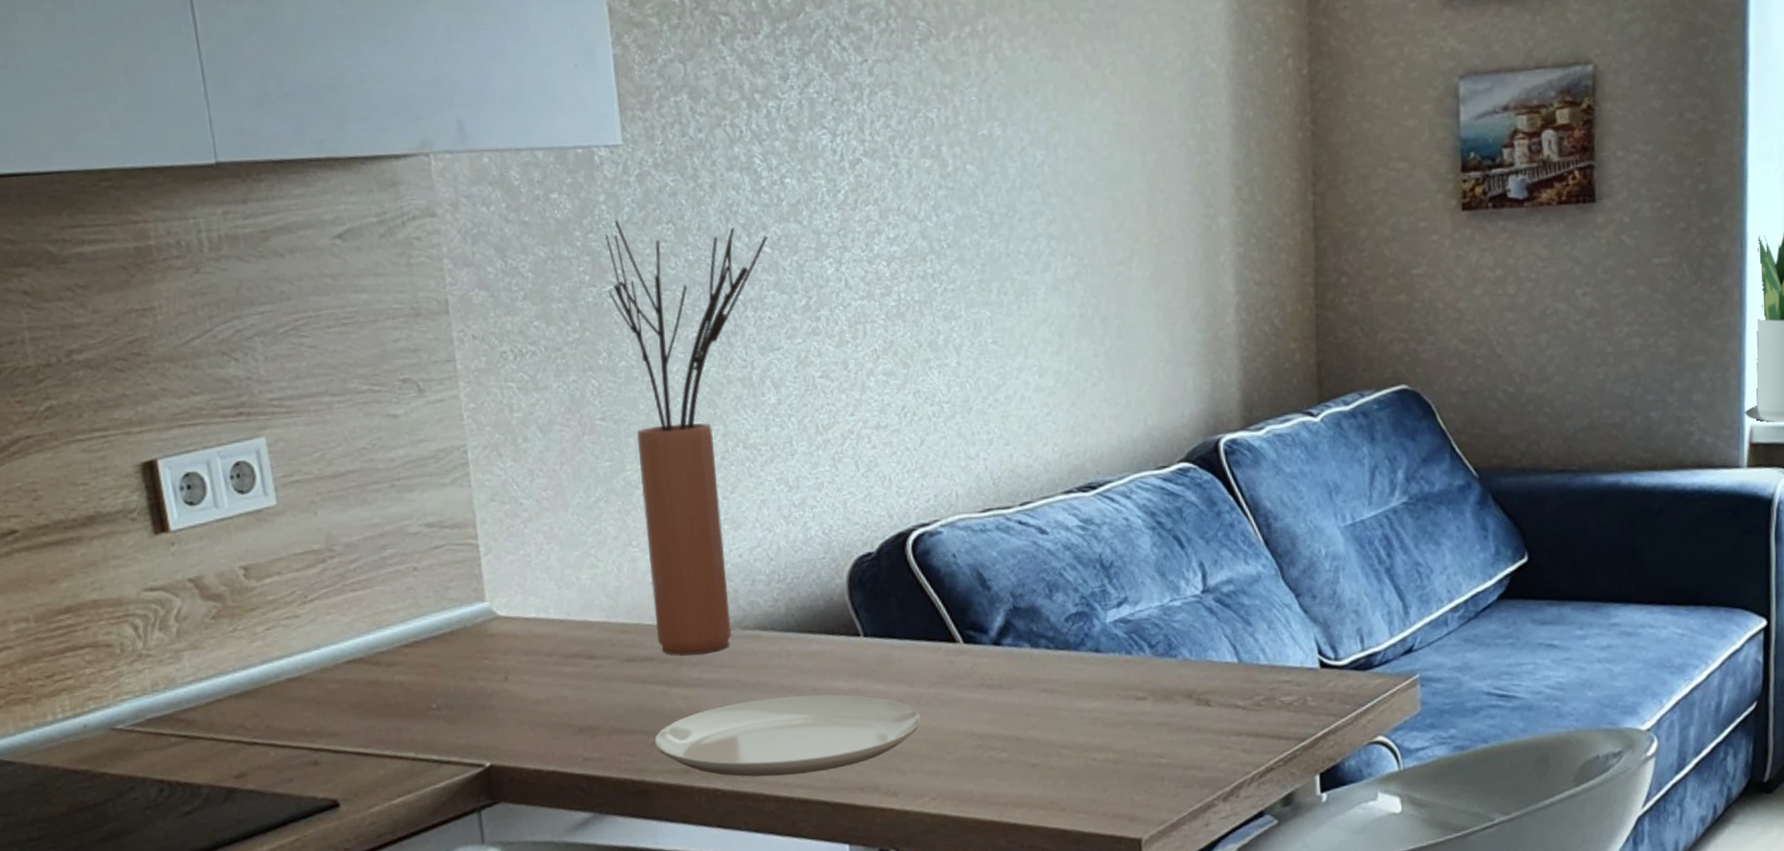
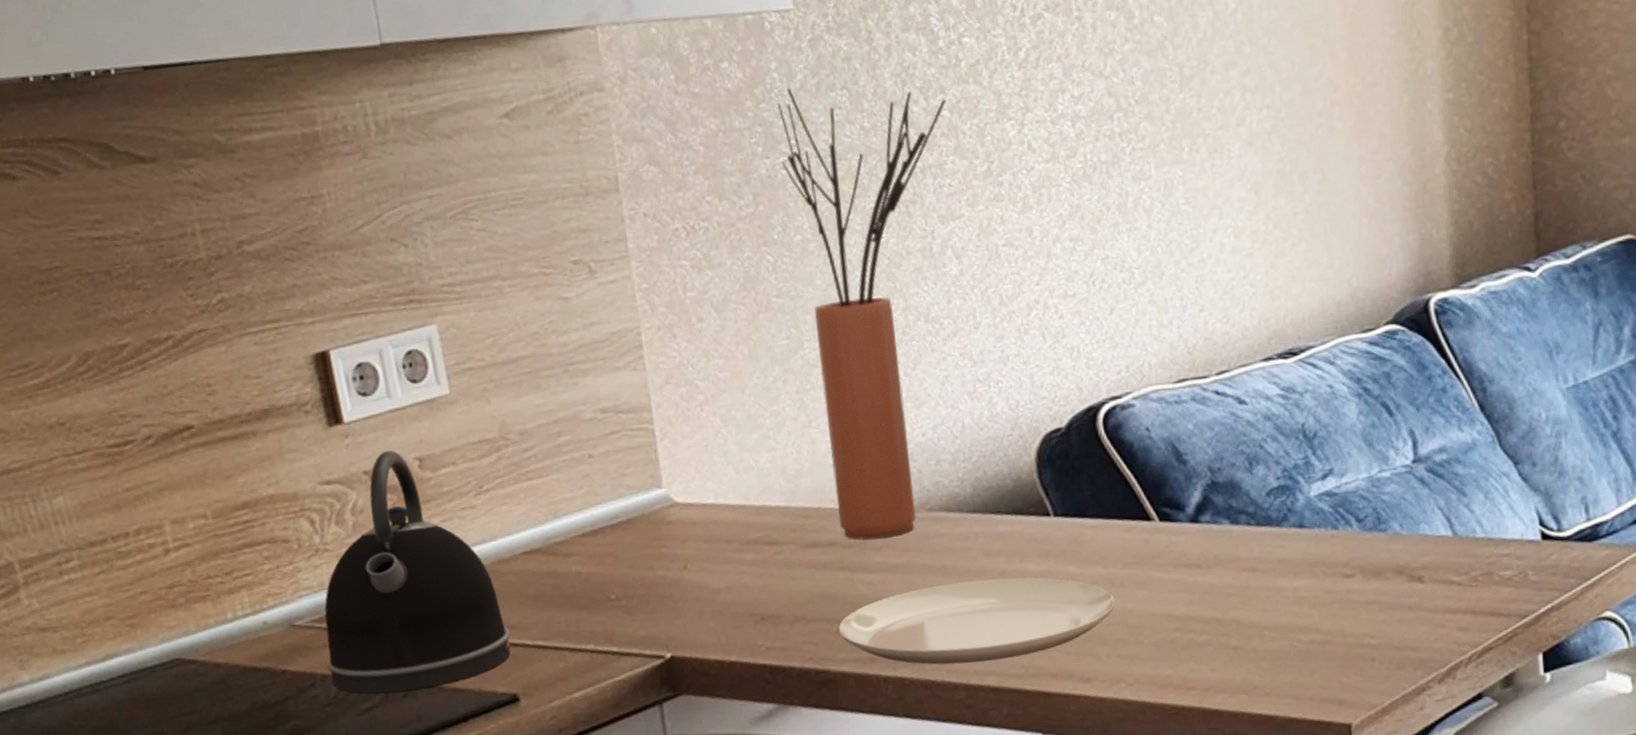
kettle: none [146,558,333,798] -> present [324,450,511,694]

